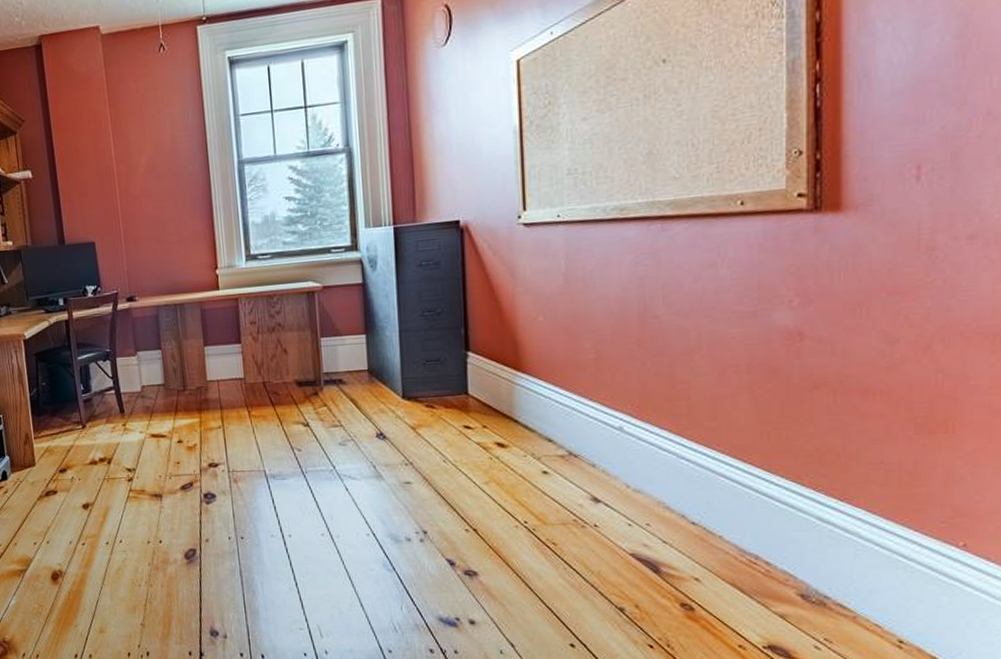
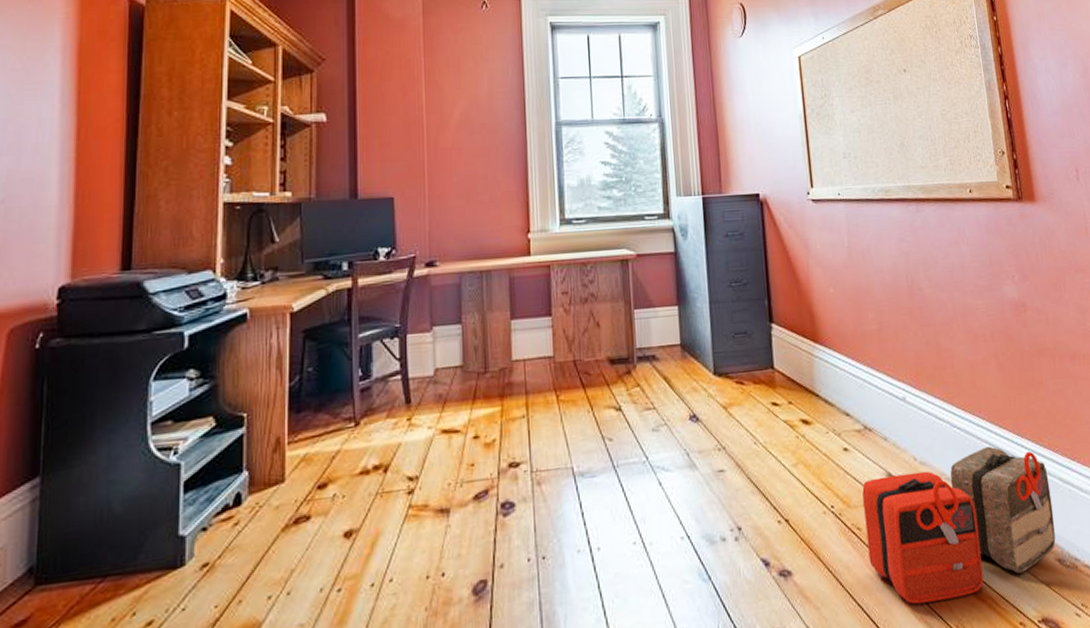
first aid kit: none [561,480,803,615] -> present [862,446,1056,604]

